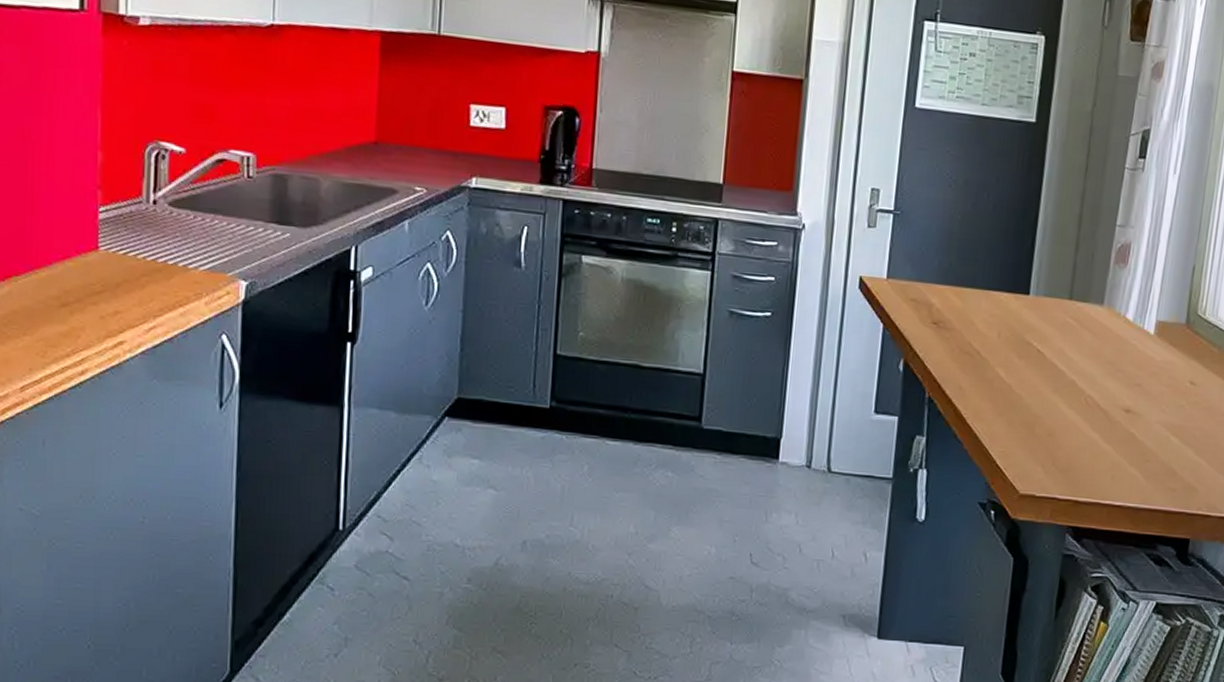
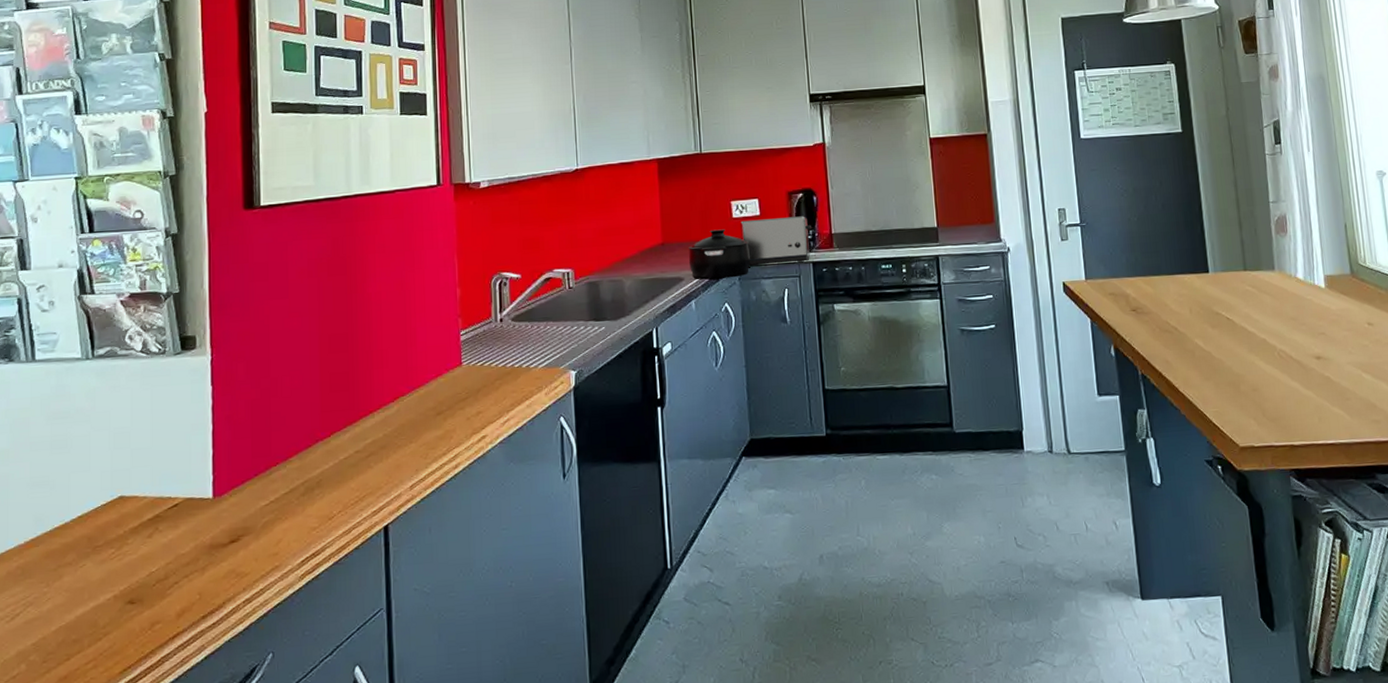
saucepan: none [407,136,487,202] -> present [687,229,750,280]
toaster: none [476,131,568,197] -> present [739,216,812,267]

